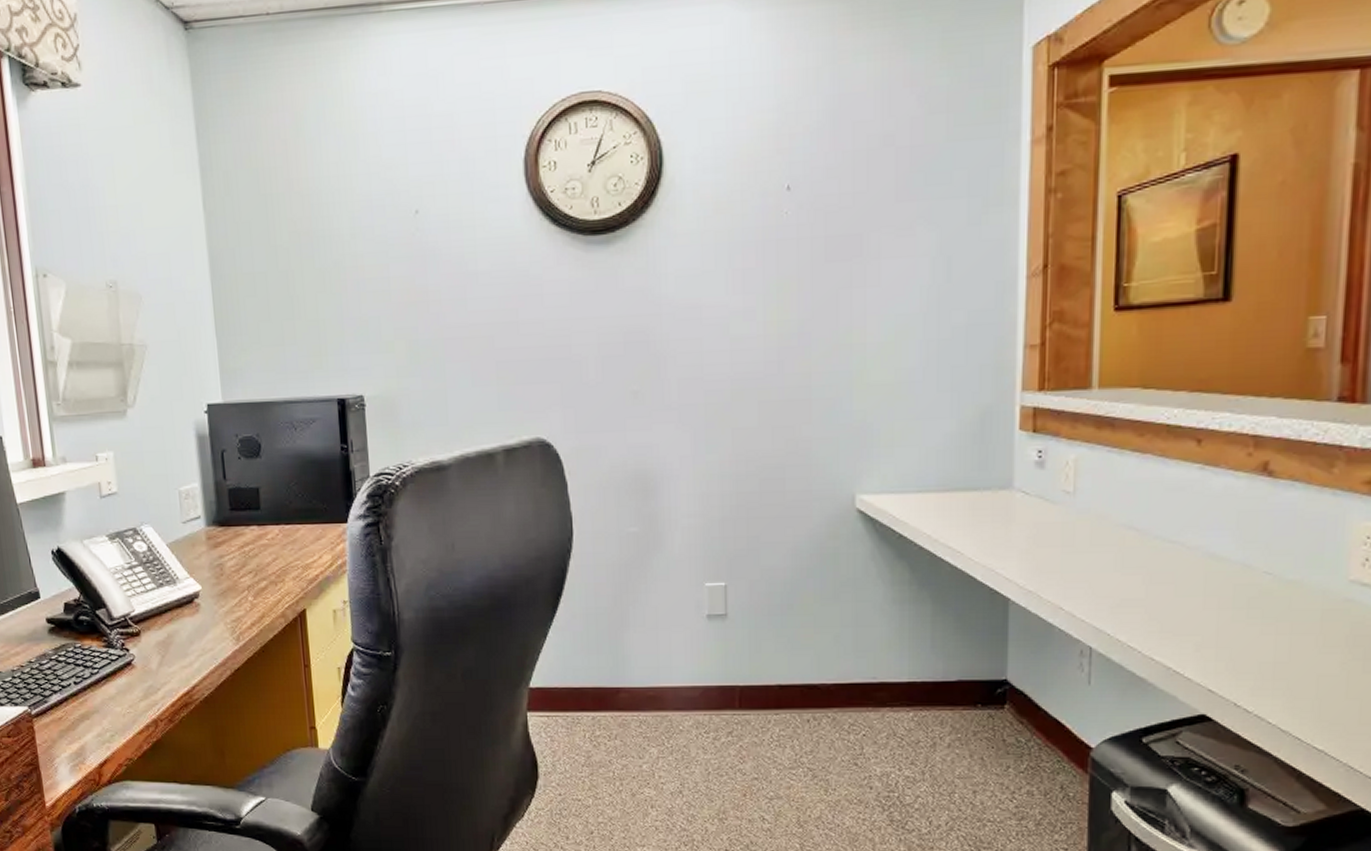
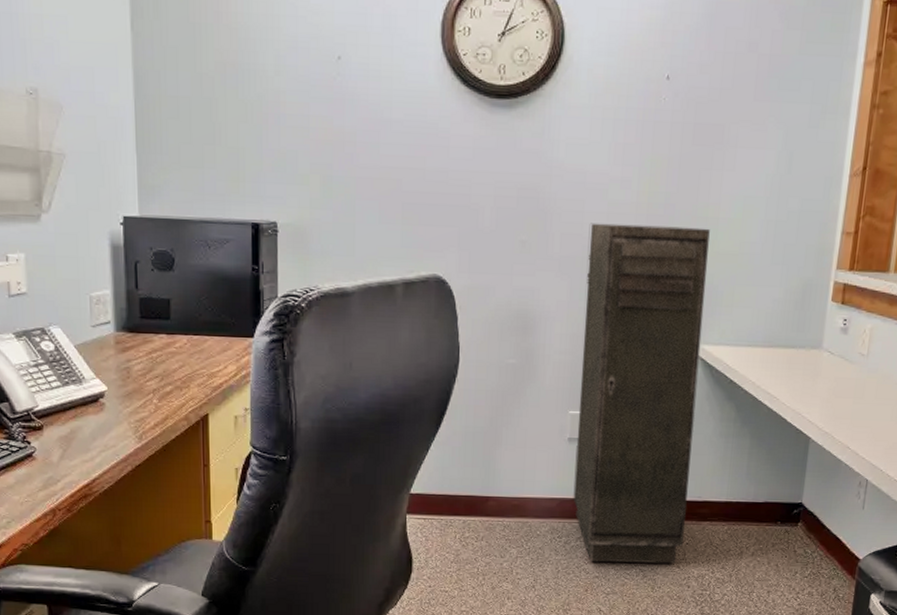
storage cabinet: none [710,356,859,761] -> present [573,223,710,564]

